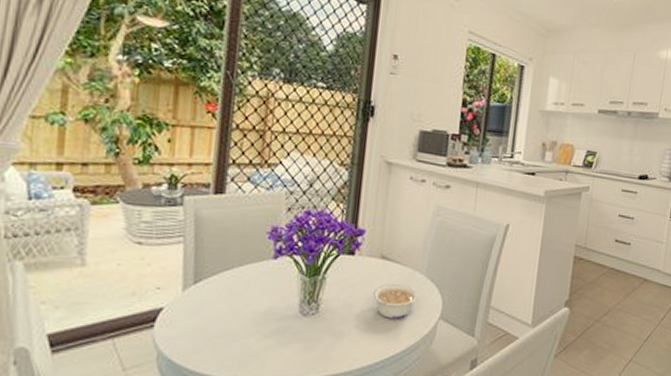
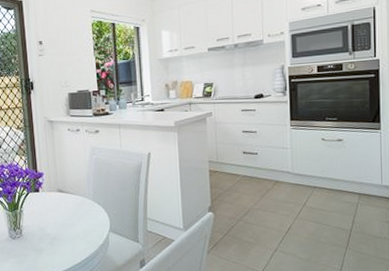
legume: present [373,284,419,319] -> none [57,209,91,235]

